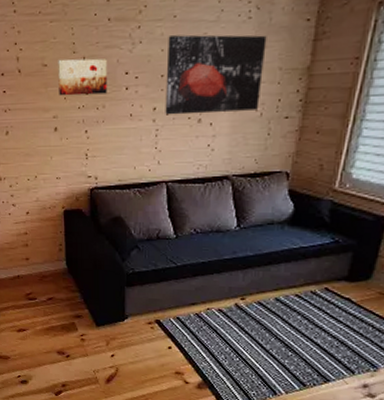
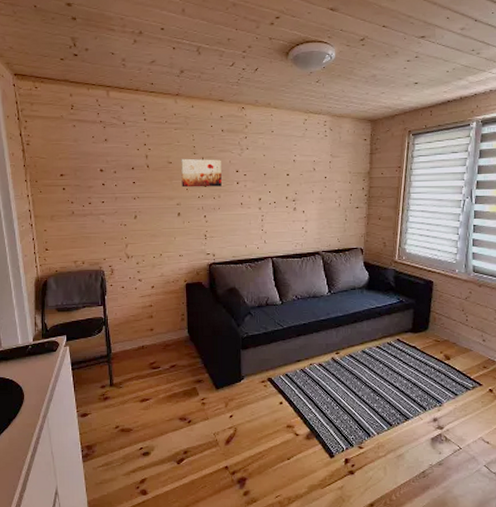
wall art: present [165,34,267,115] -> none [268,145,339,204]

